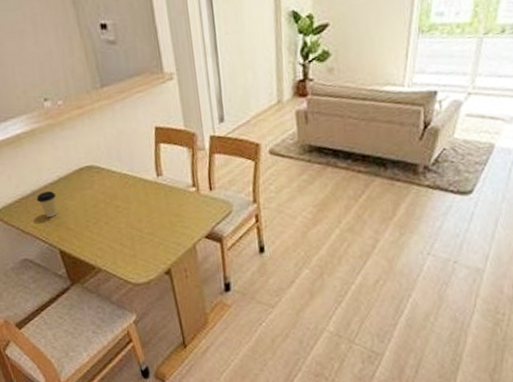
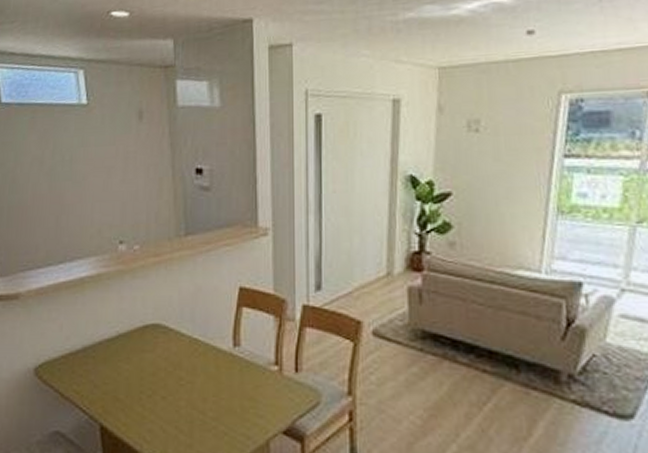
coffee cup: present [36,190,58,218] -> none [86,348,111,382]

